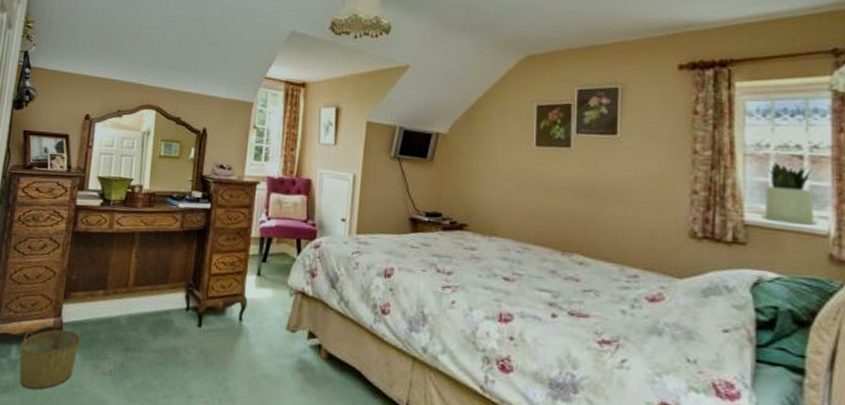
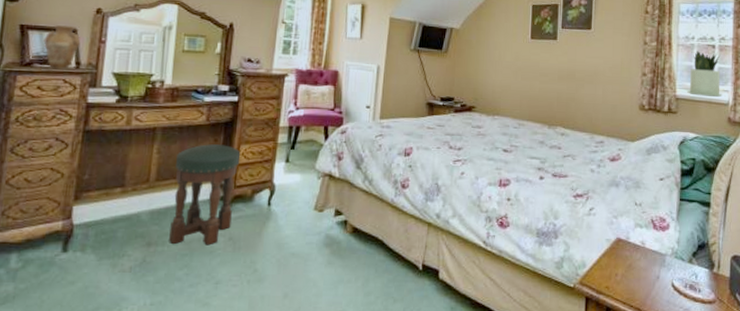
basket: present [19,329,80,390] -> none [20,232,95,297]
vase: none [41,130,72,173] -> present [43,24,81,70]
stool: none [145,251,213,357] -> present [169,144,241,246]

